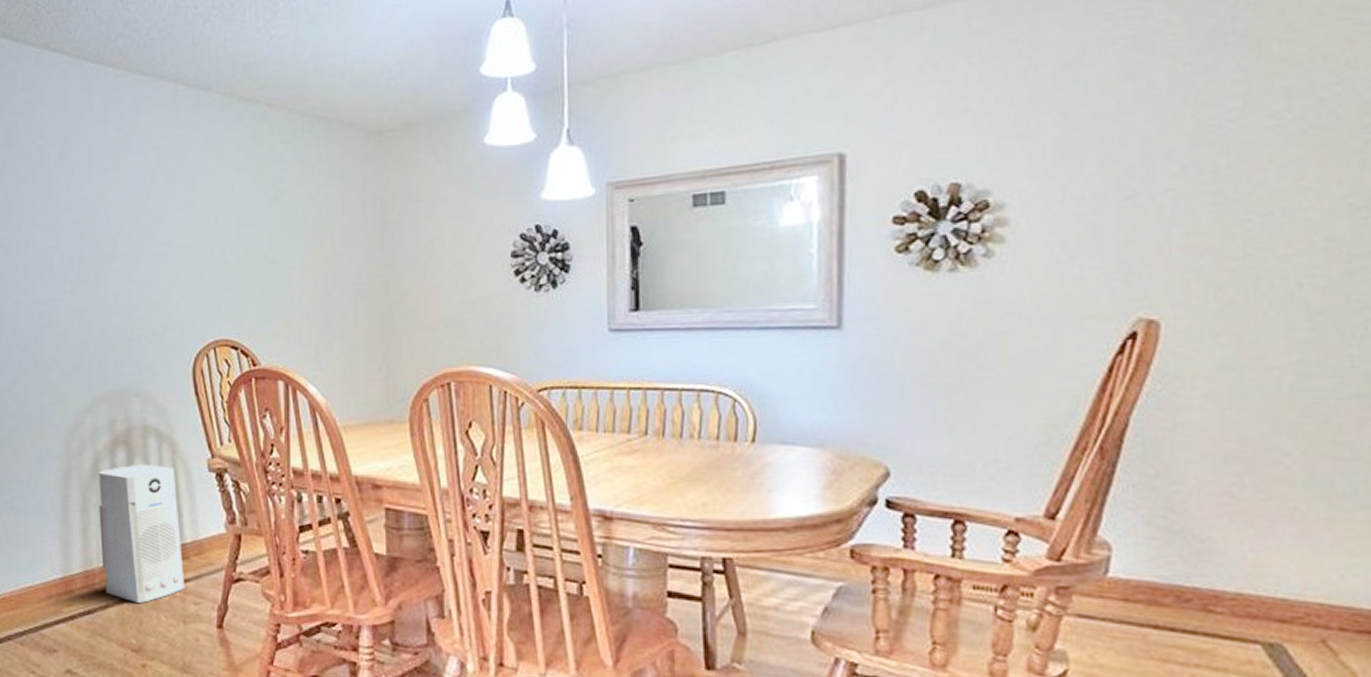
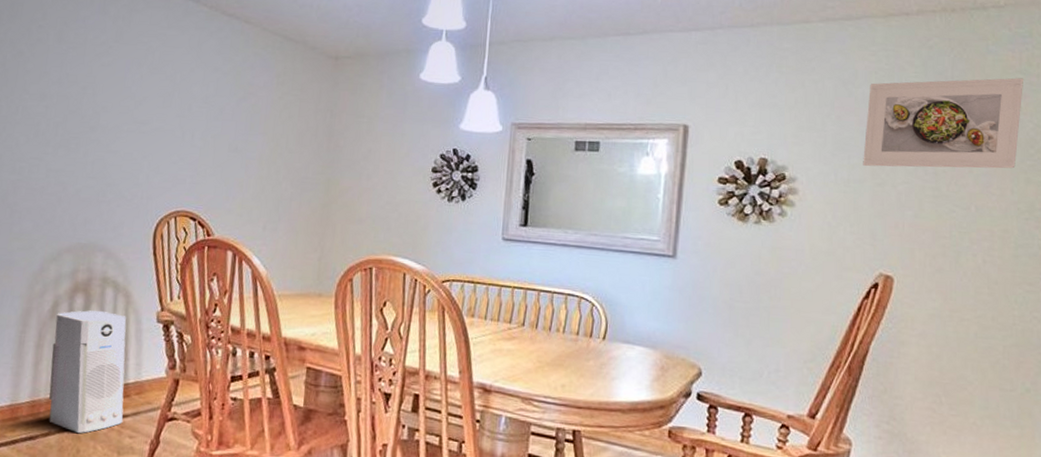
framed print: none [1102,17,1350,174] -> present [863,78,1023,169]

